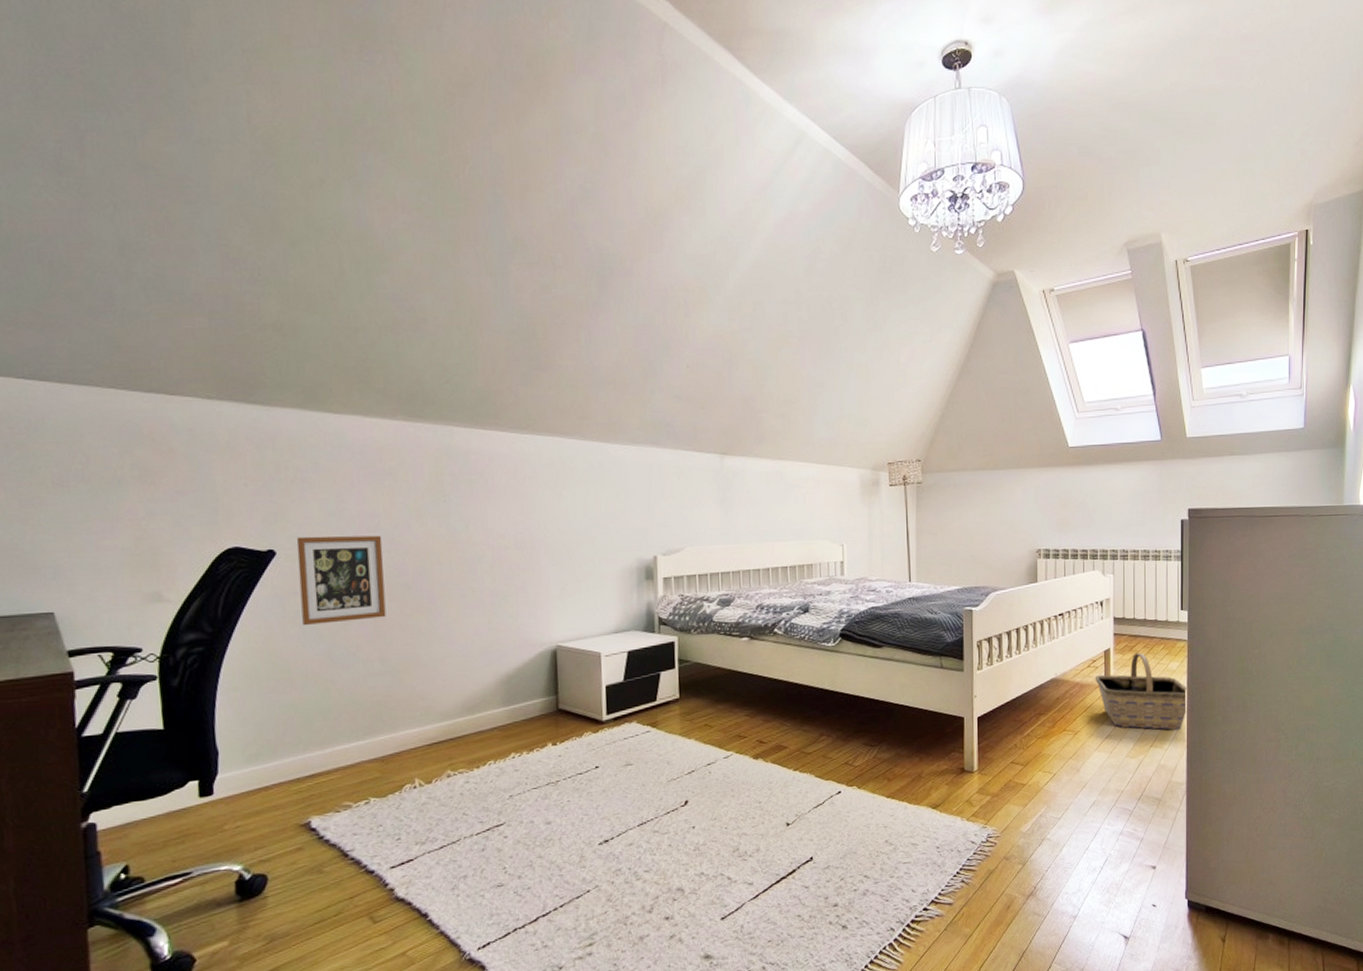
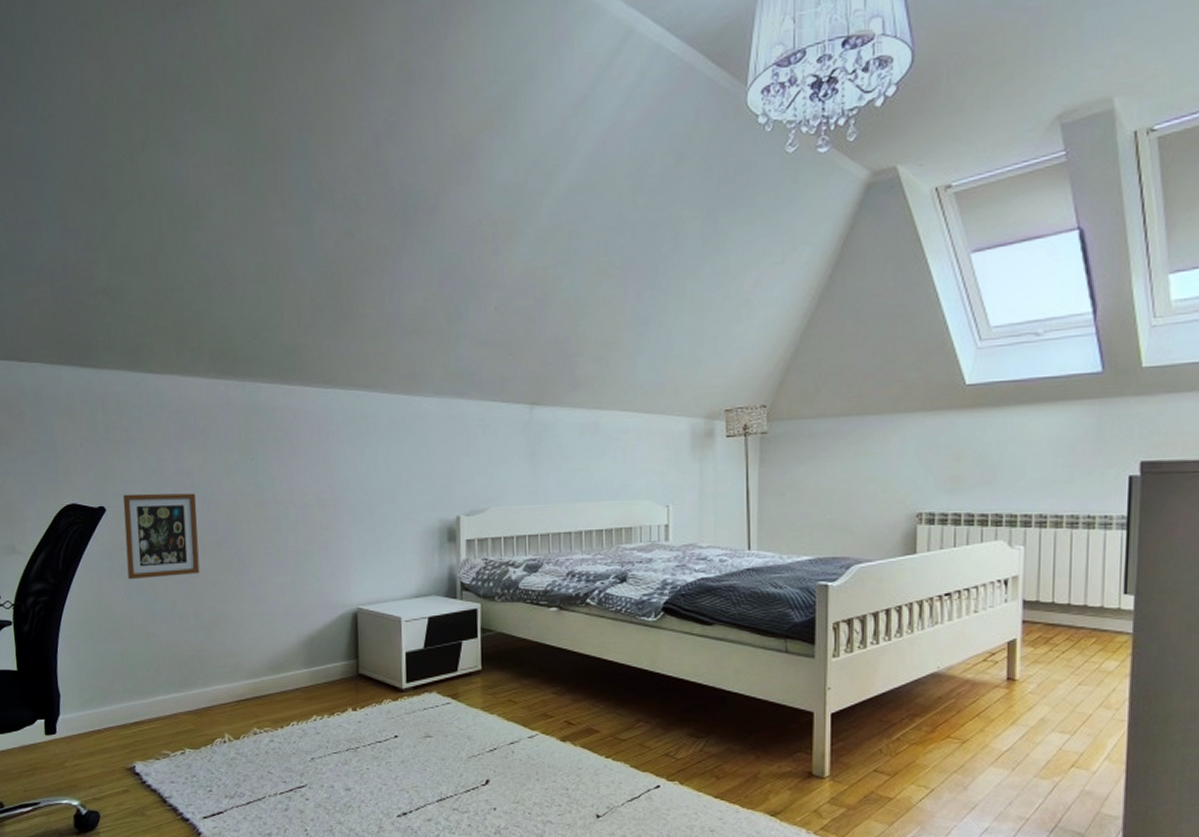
basket: present [1095,652,1189,730] -> none [993,646,1132,748]

